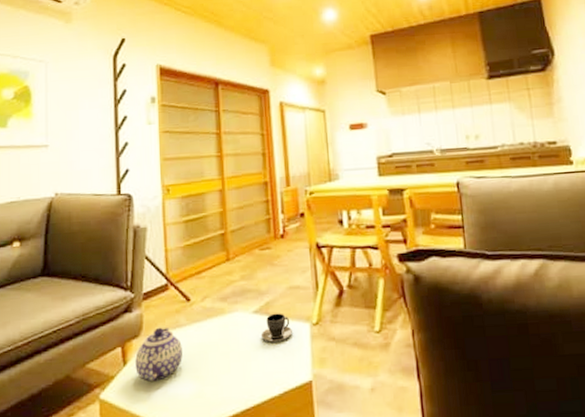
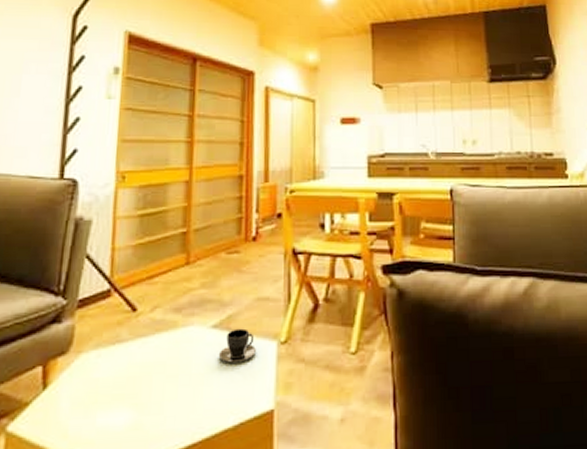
teapot: present [135,327,182,382] -> none [58,342,121,410]

